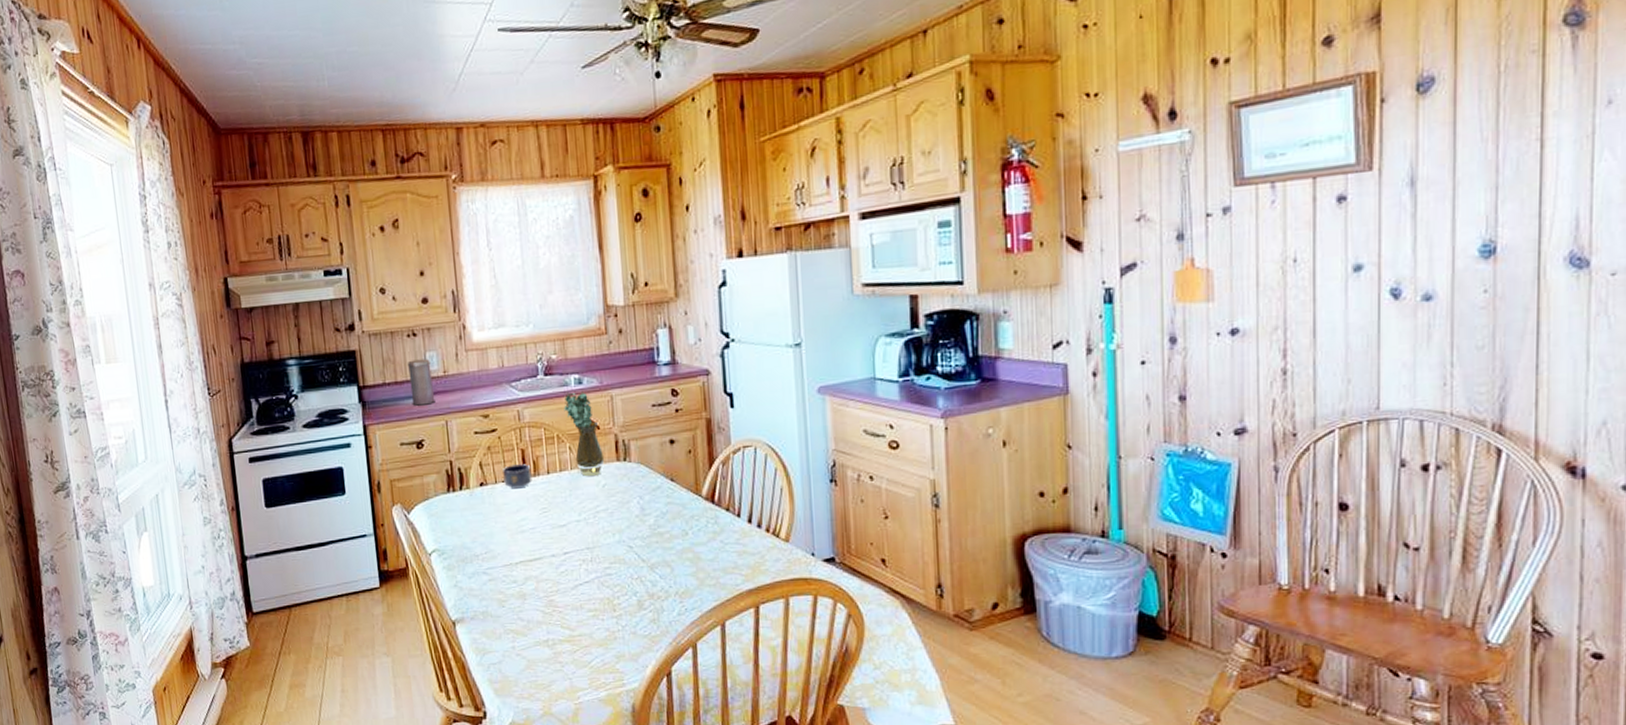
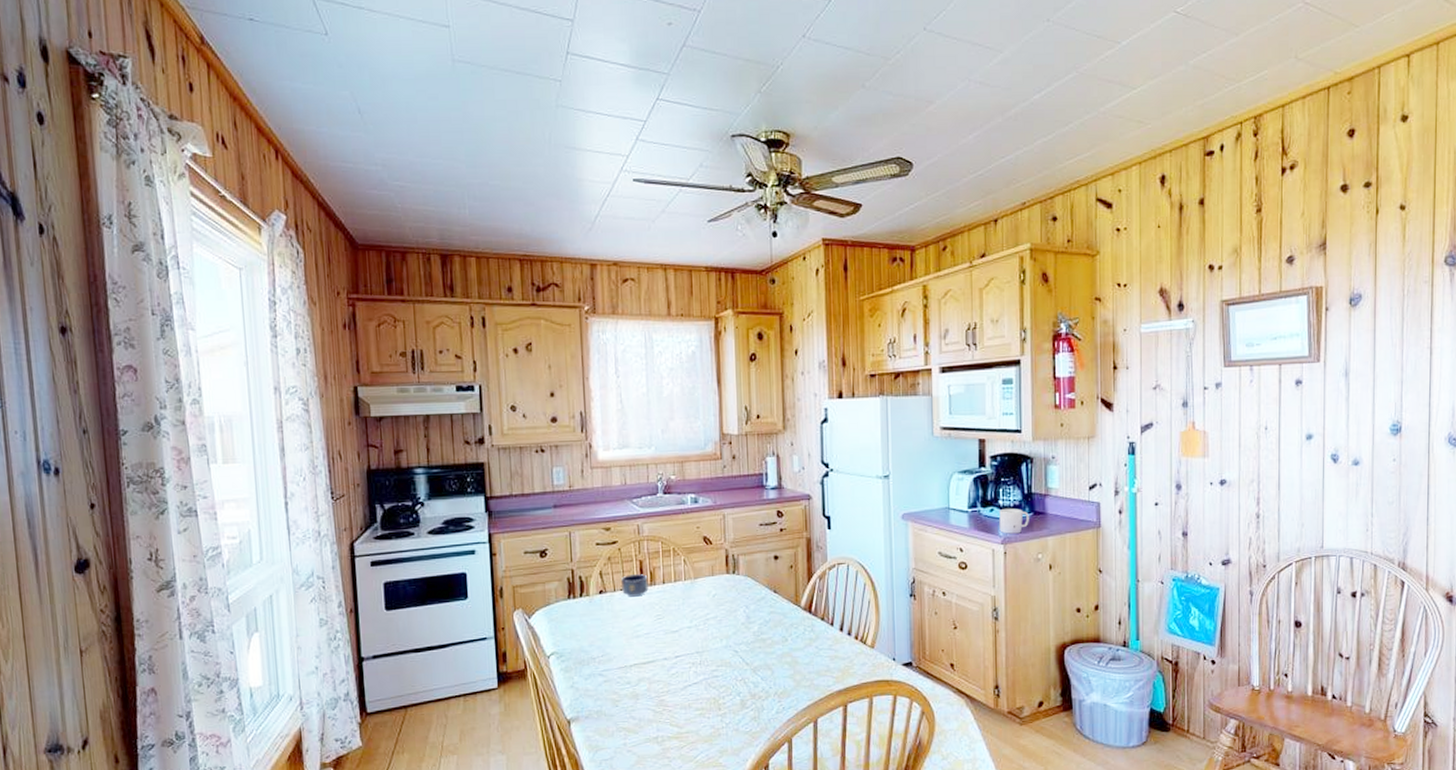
canister: present [407,358,435,406] -> none [534,473,560,517]
vase: present [564,391,605,477] -> none [680,509,716,588]
mug: none [937,375,976,406] -> present [999,508,1029,534]

